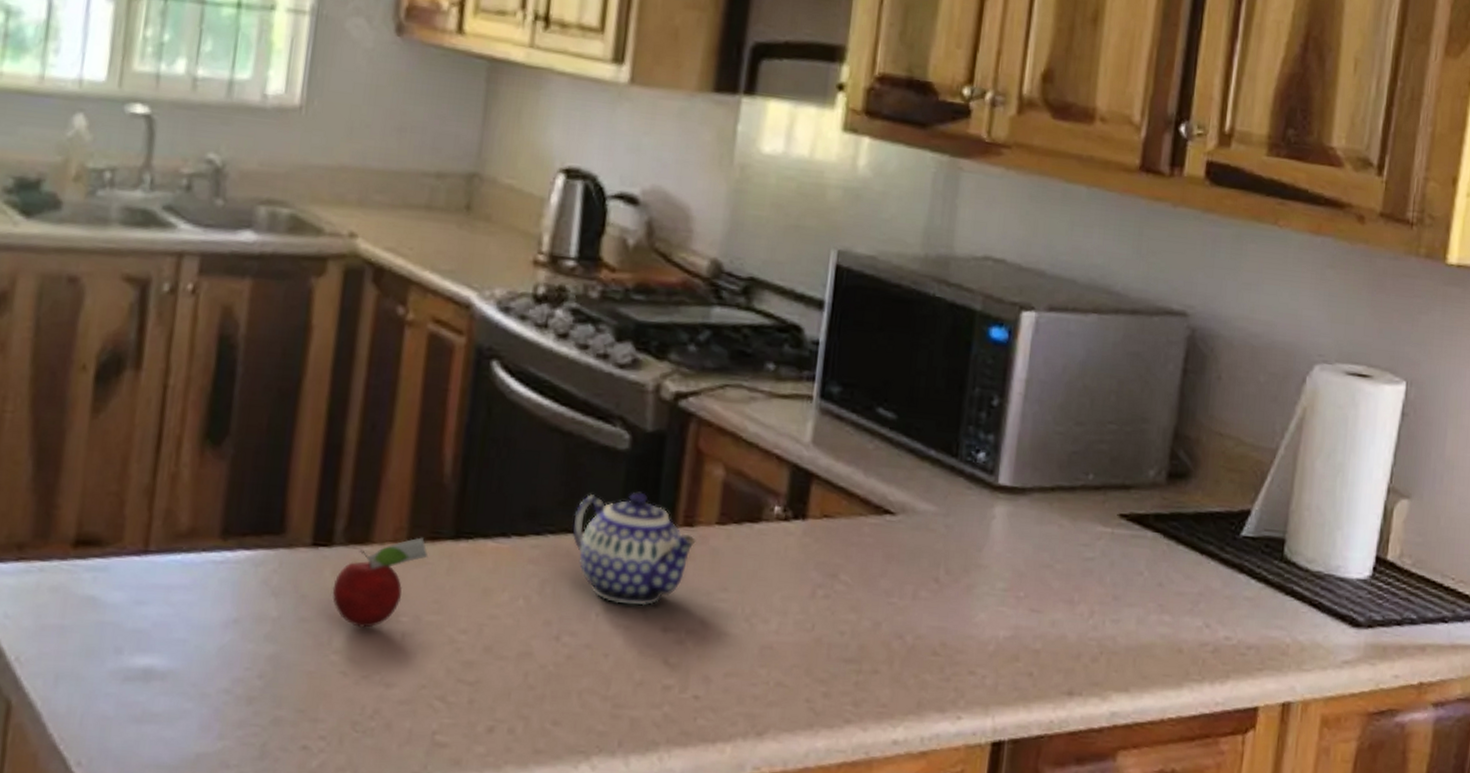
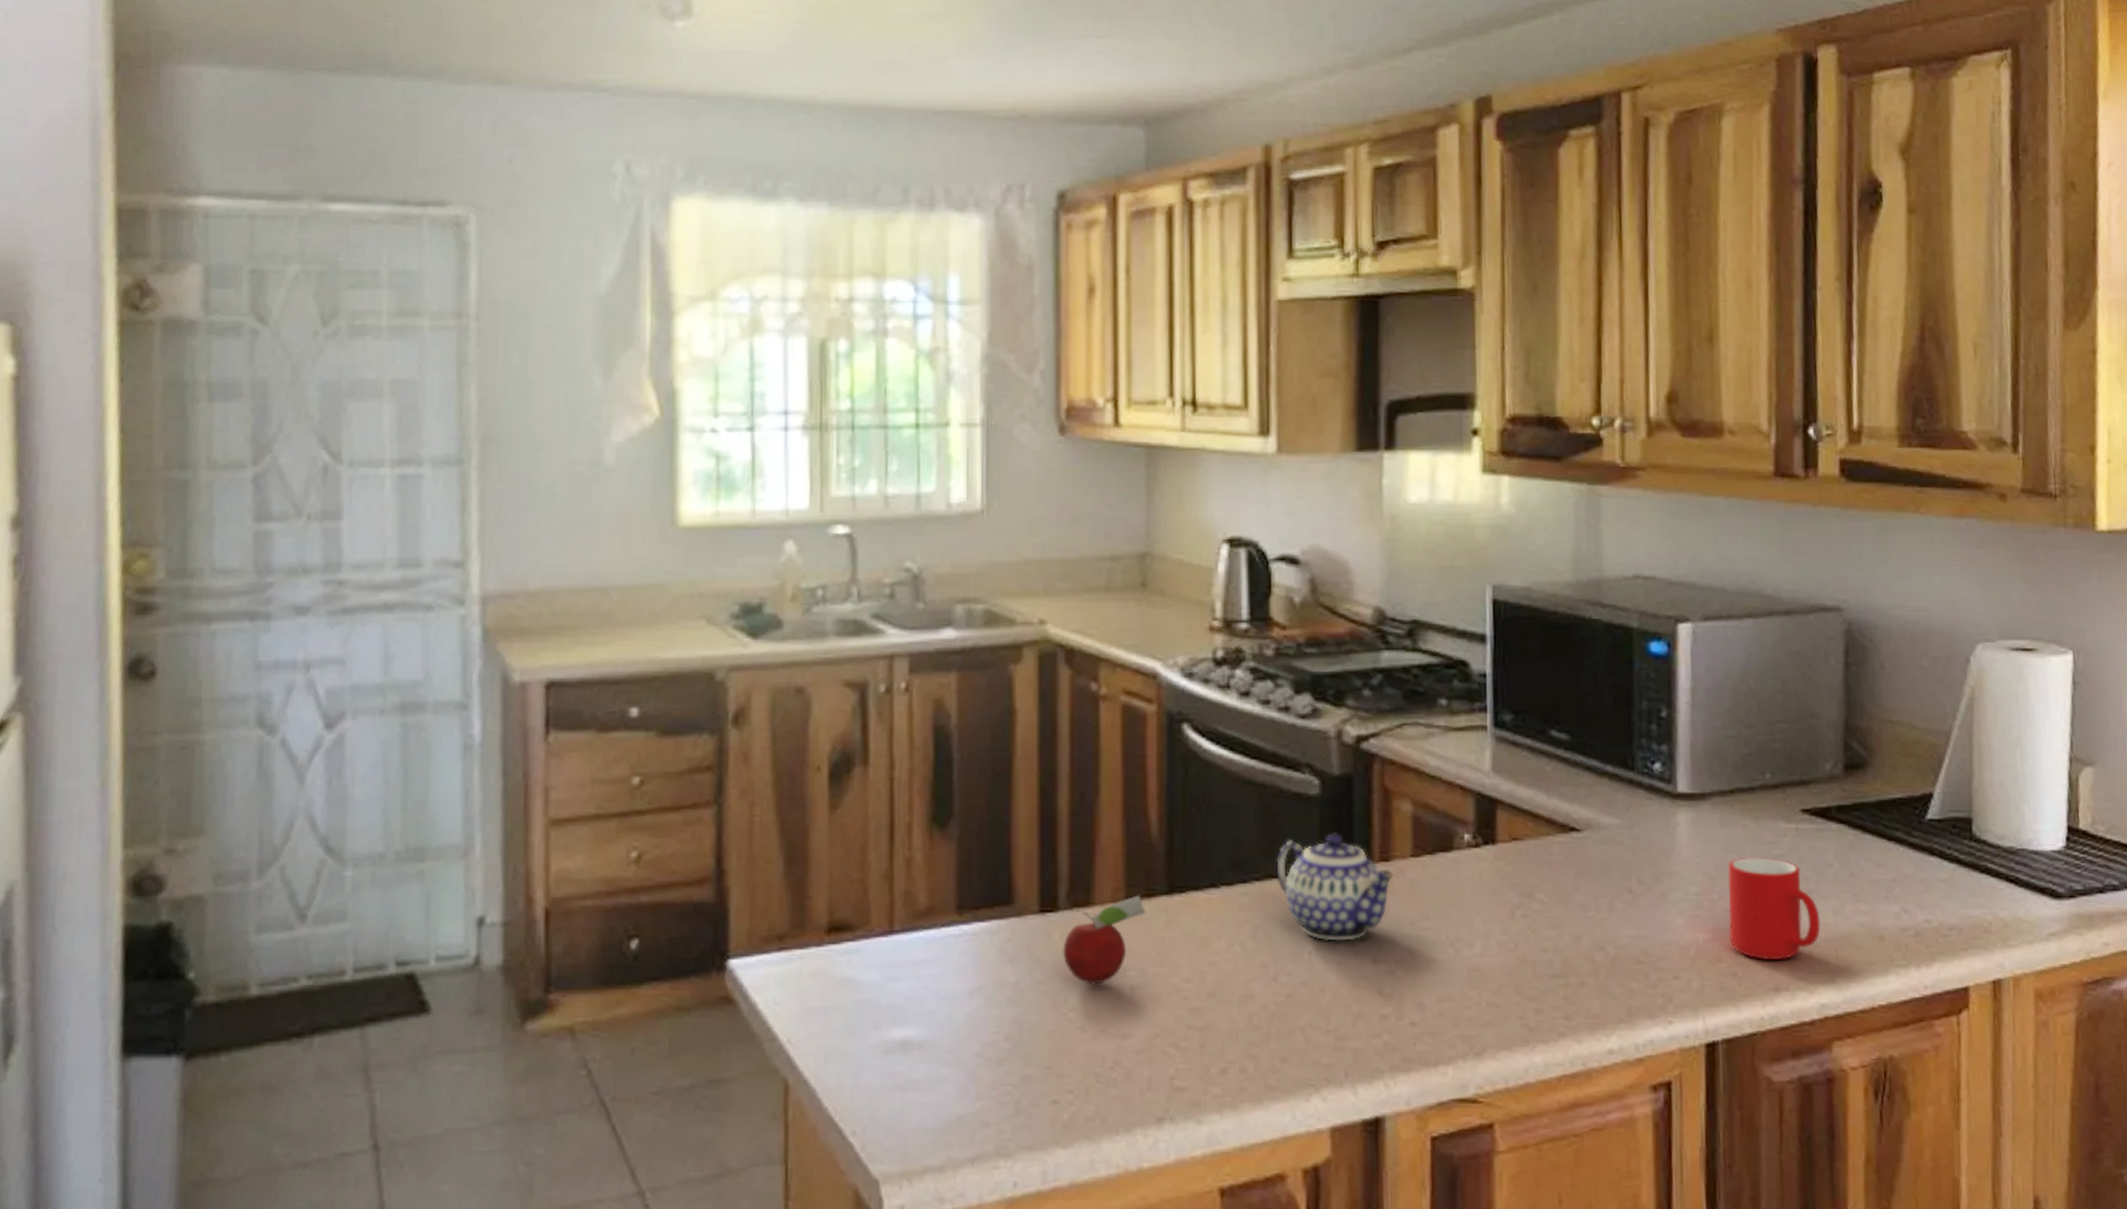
cup: none [1029,556,1123,664] -> present [1727,856,1821,960]

